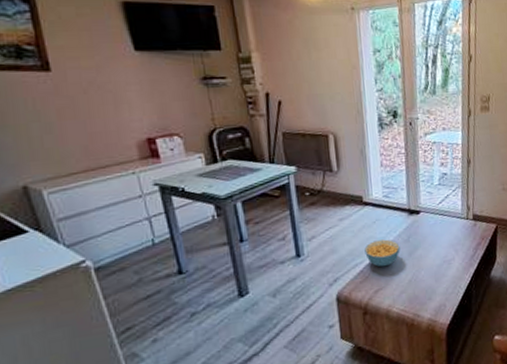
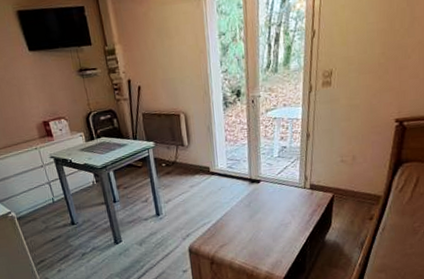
cereal bowl: present [364,239,400,267] -> none [211,204,242,227]

